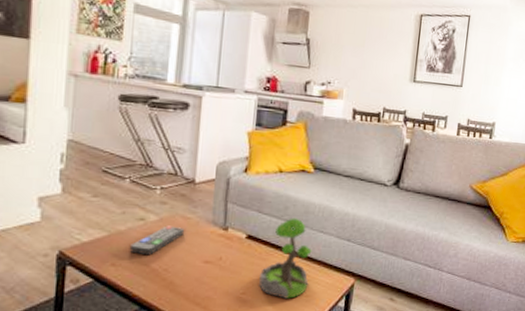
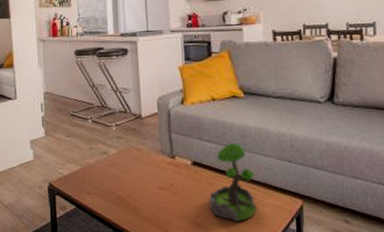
remote control: present [129,225,185,256] -> none [98,157,140,184]

